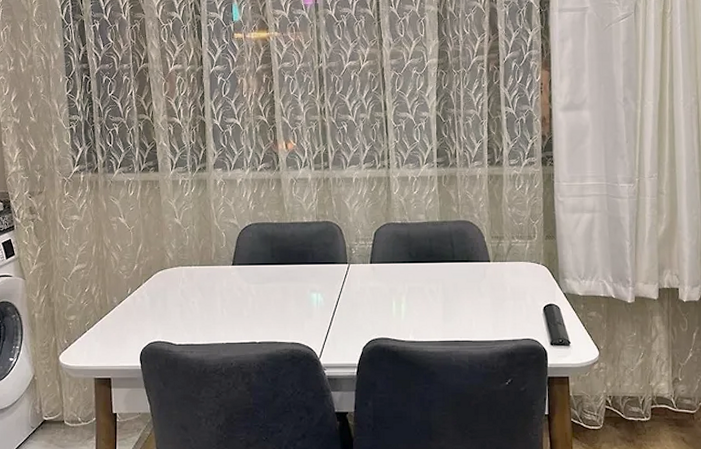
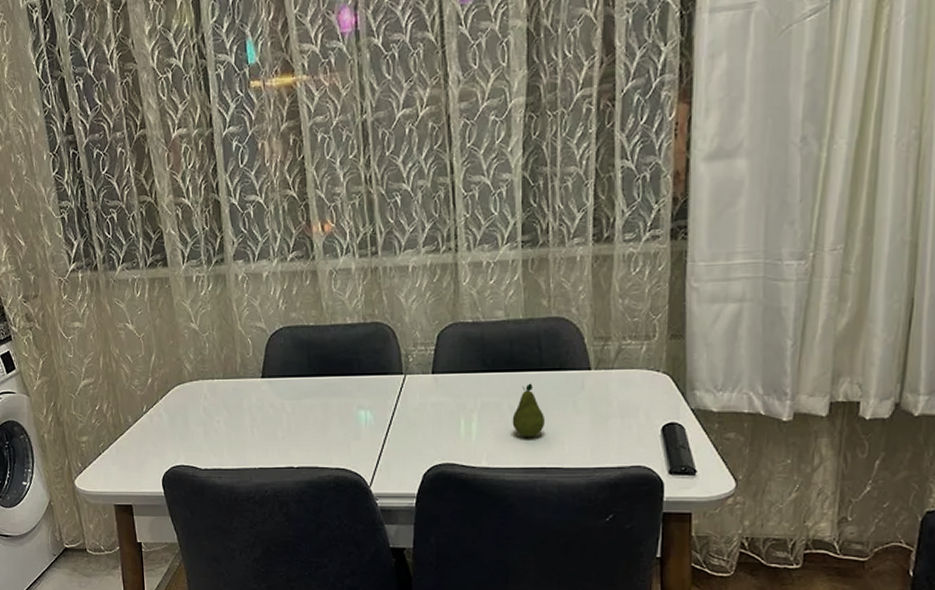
fruit: none [432,272,457,316] -> present [512,383,544,438]

